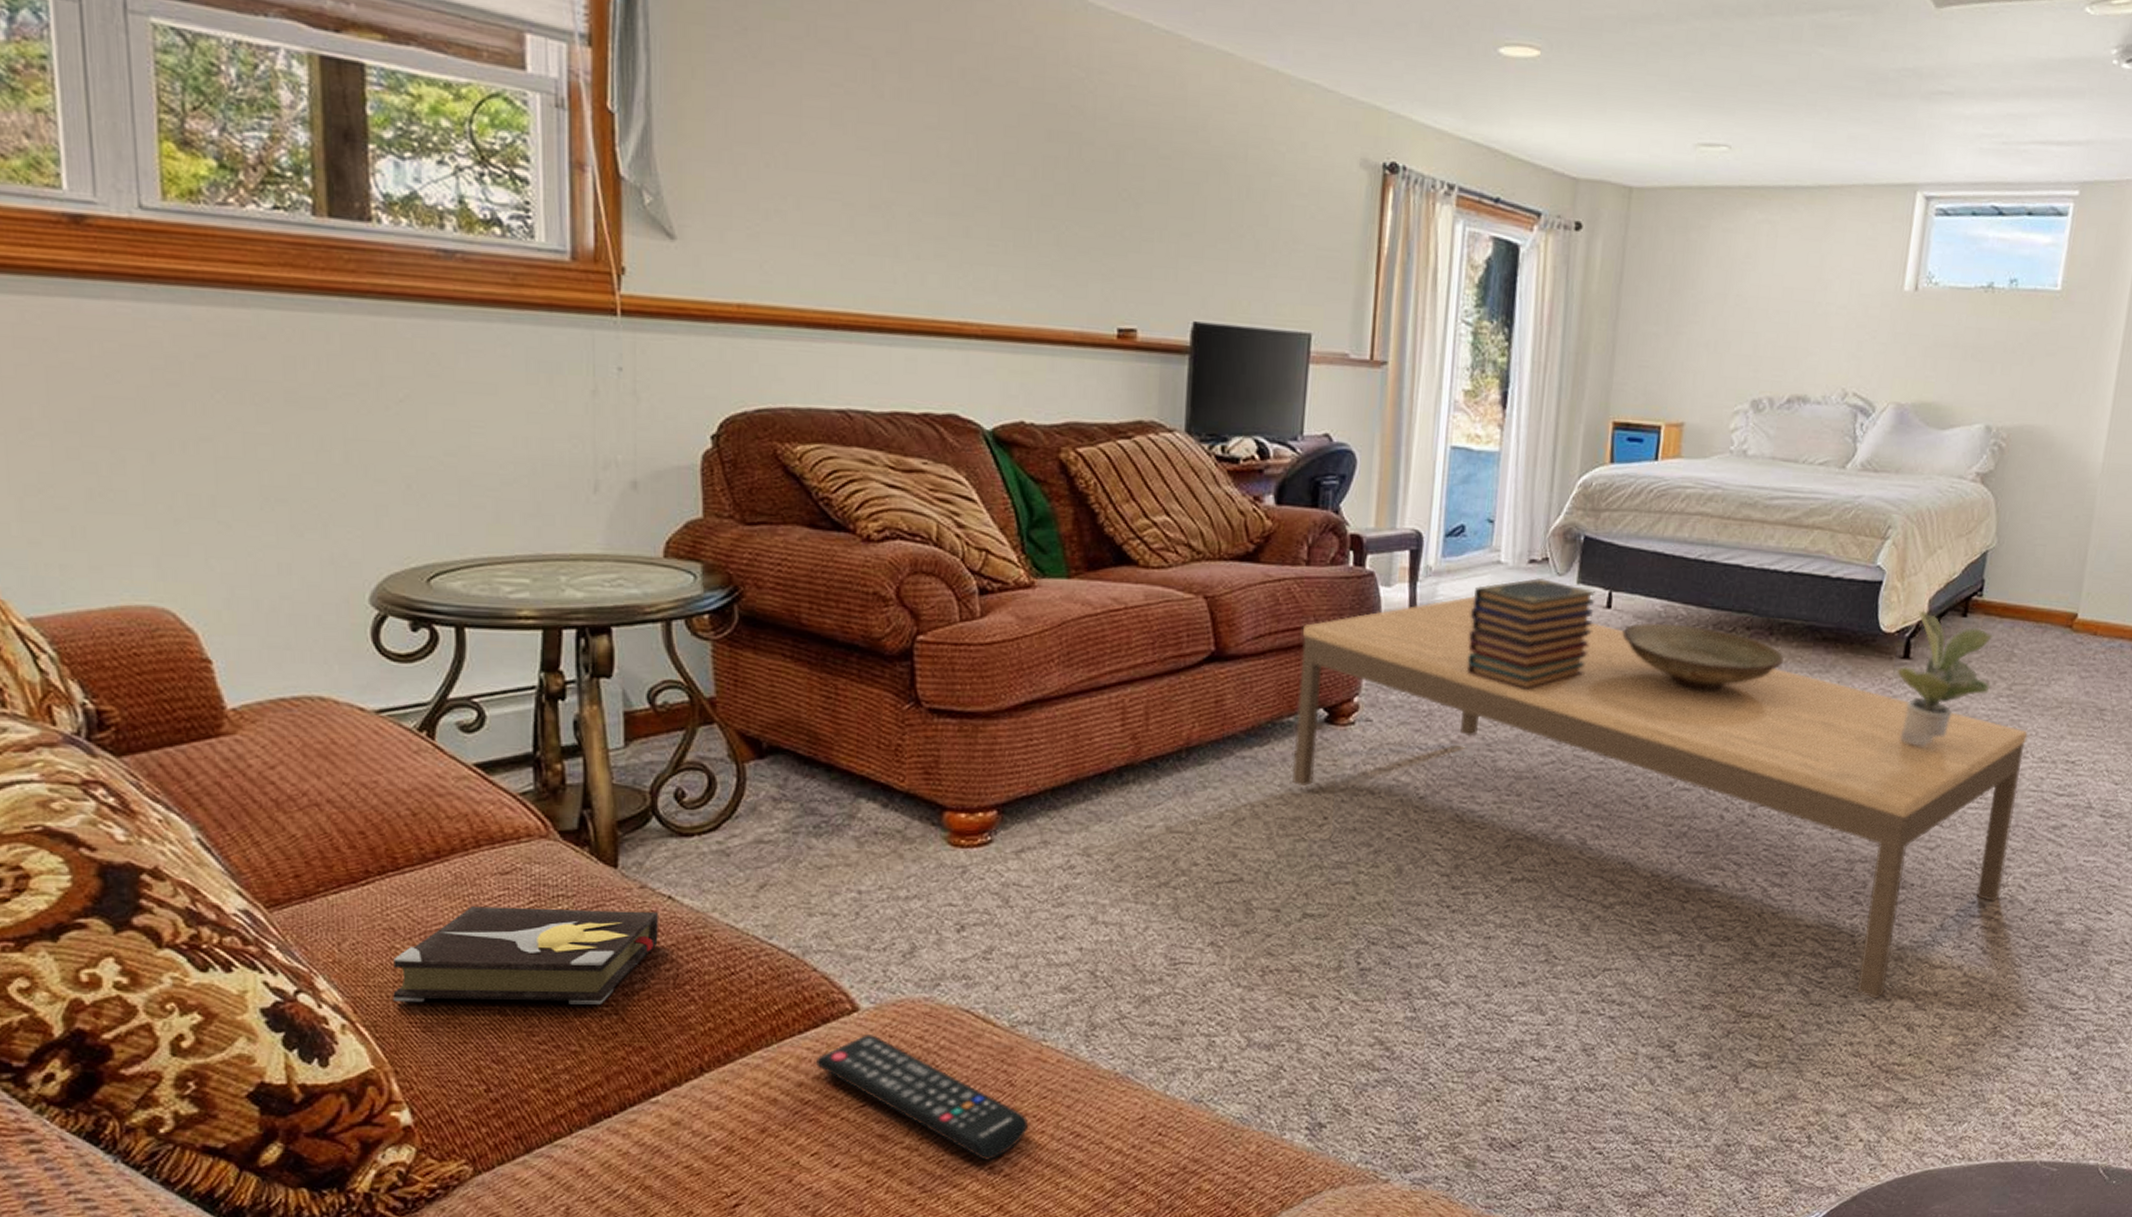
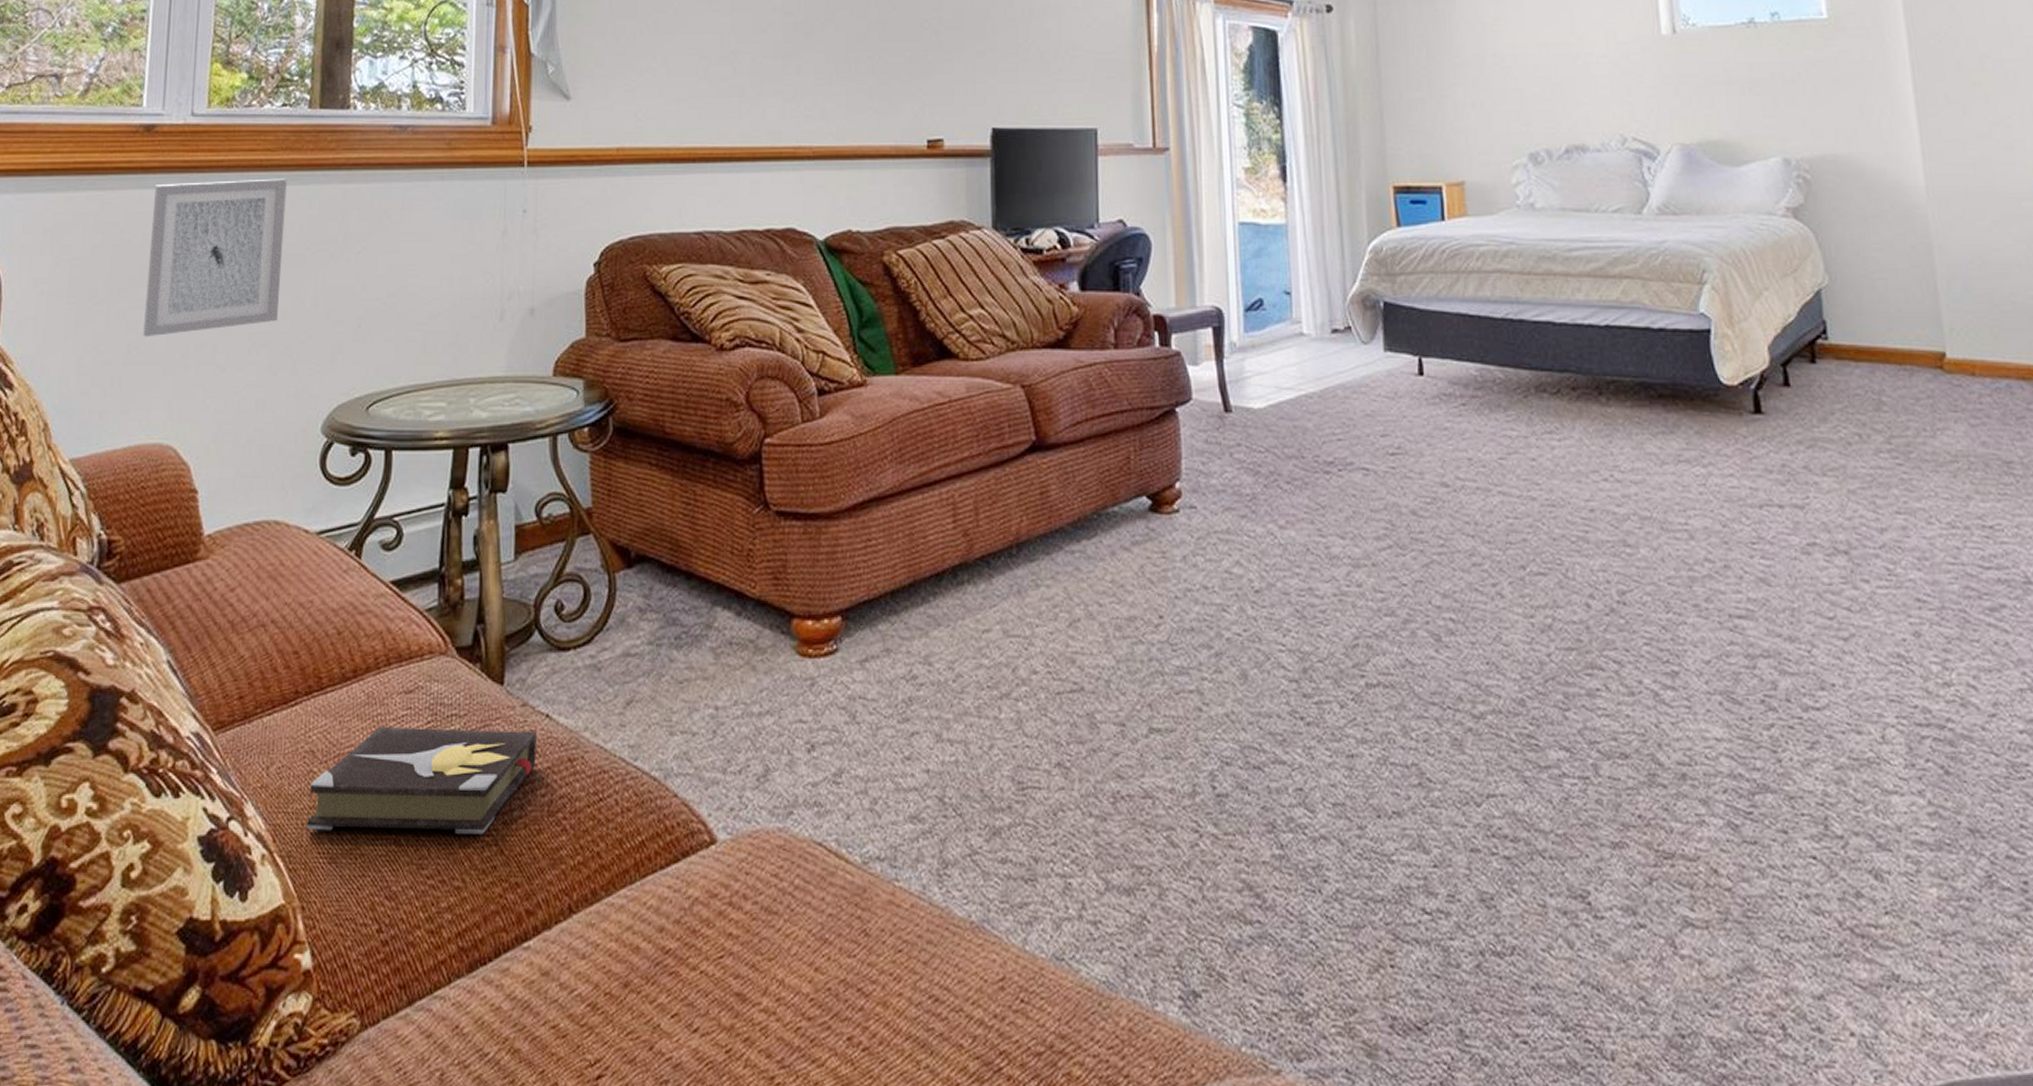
wall art: none [98,293,297,482] -> present [143,178,287,337]
remote control: present [815,1035,1029,1160] -> none [675,871,886,1029]
coffee table: present [1292,595,2028,999] -> none [1117,369,1946,836]
book stack: present [1467,578,1596,691] -> none [1280,348,1408,469]
decorative bowl: present [1622,622,1785,692] -> none [1440,388,1621,460]
potted plant: present [1896,610,1994,747] -> none [1750,358,1865,515]

